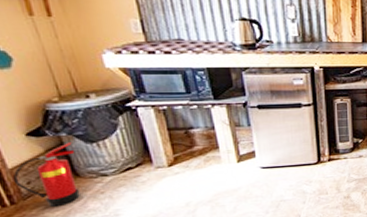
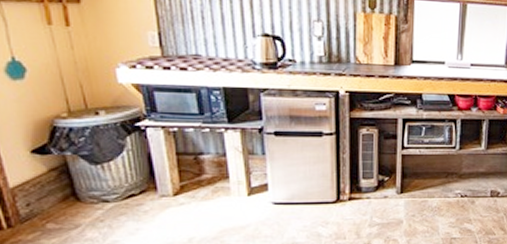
fire extinguisher: present [13,142,80,208] -> none [13,162,79,234]

